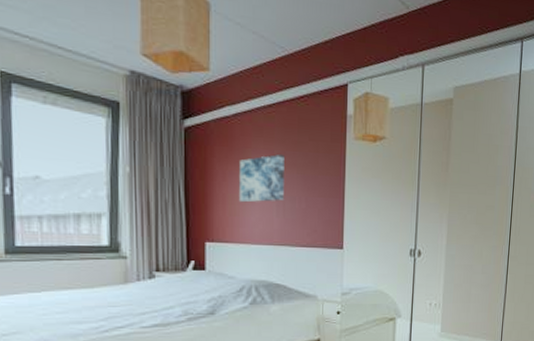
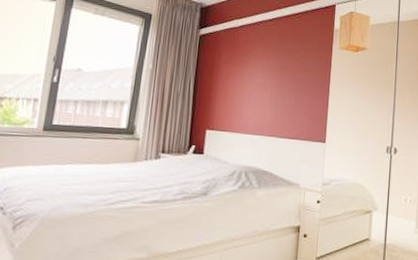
wall art: present [238,153,284,203] -> none [237,58,279,98]

